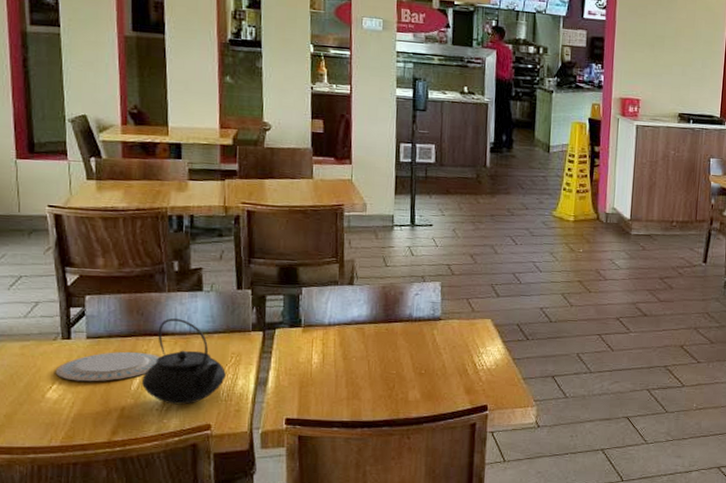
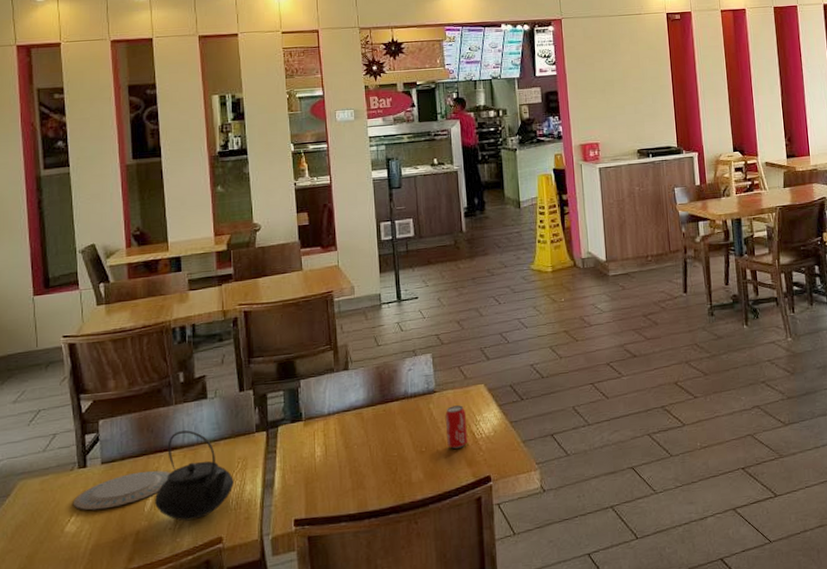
soda can: none [447,335,470,376] -> present [445,405,468,449]

